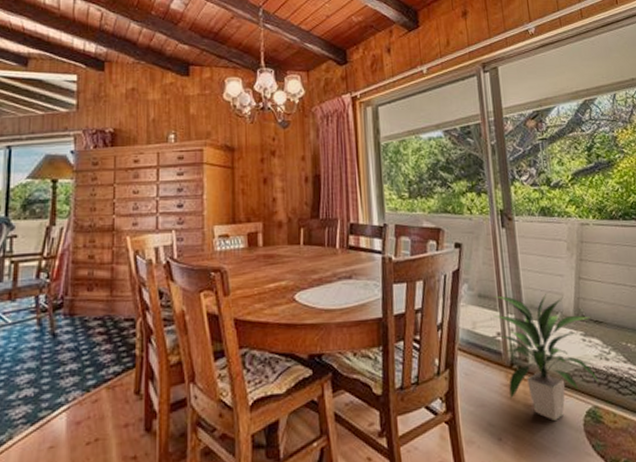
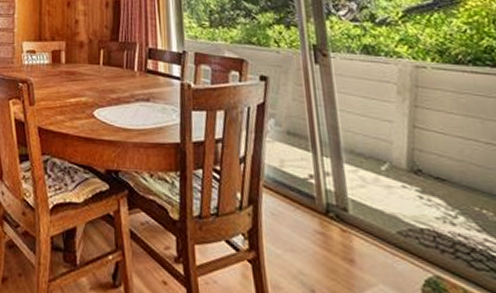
indoor plant: present [494,294,600,420] -> none [305,135,443,283]

